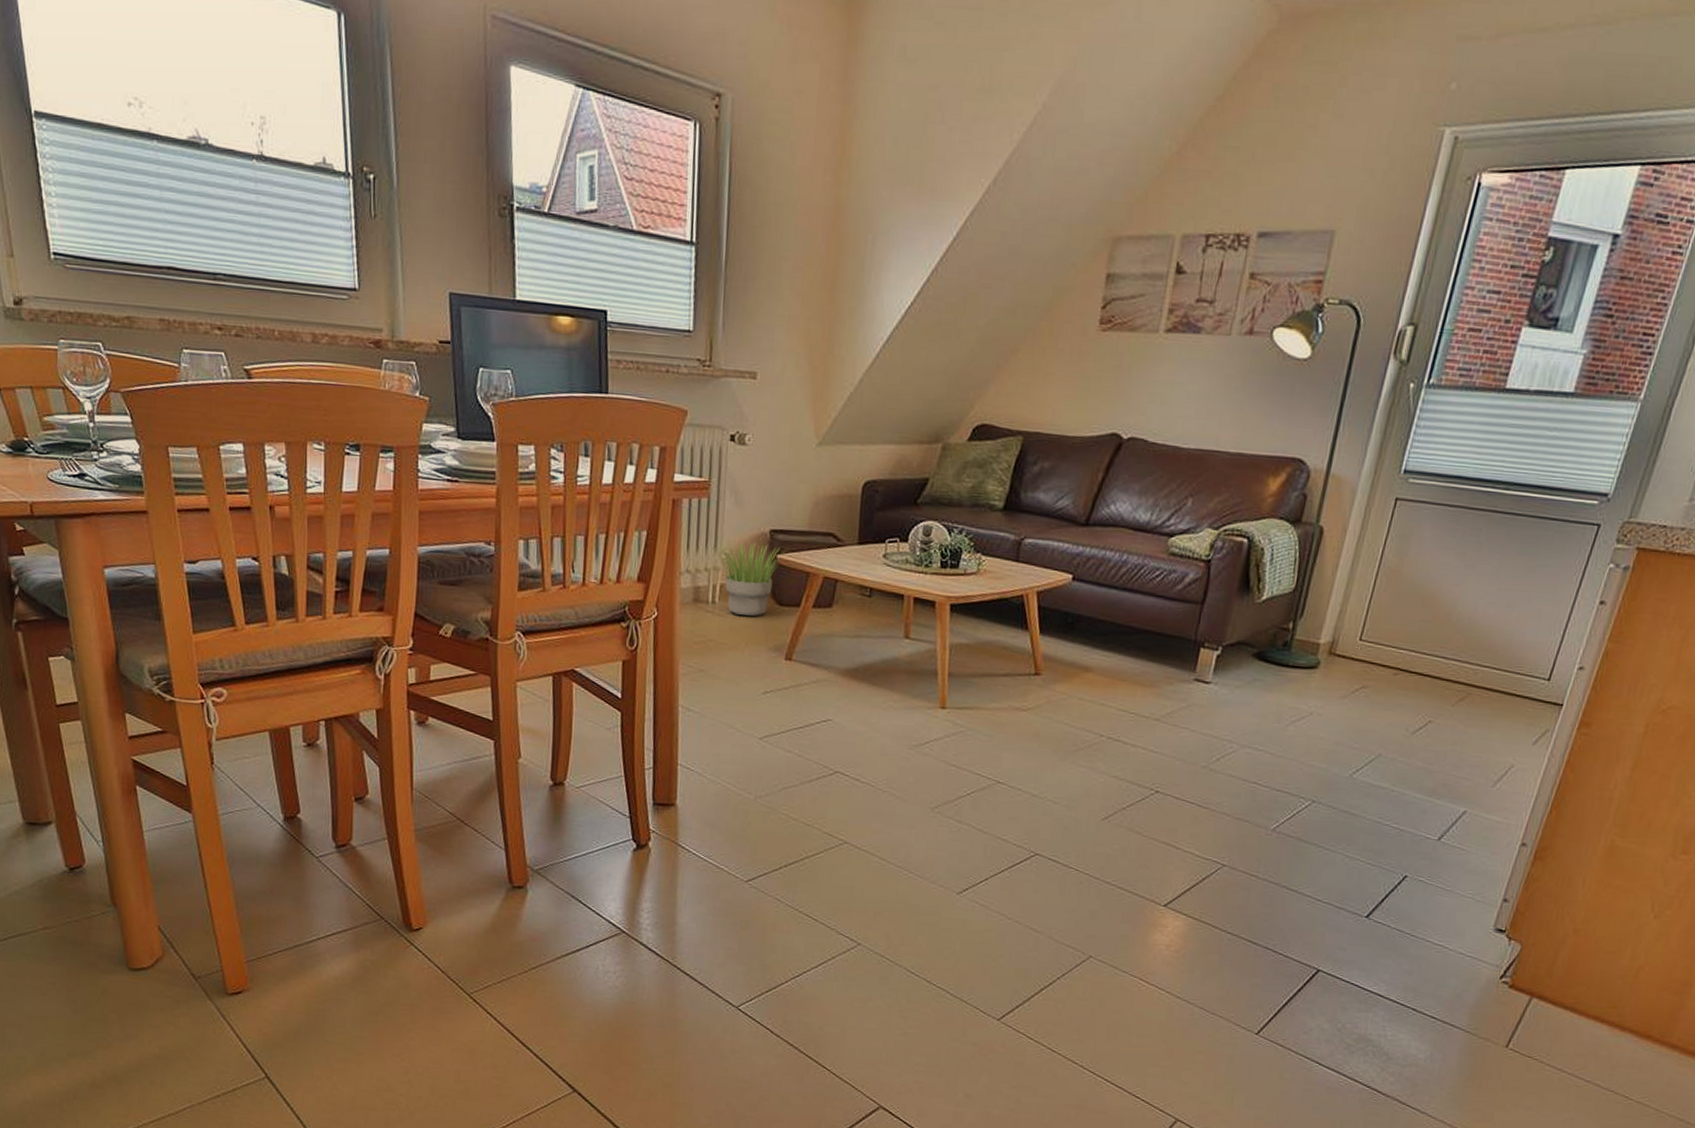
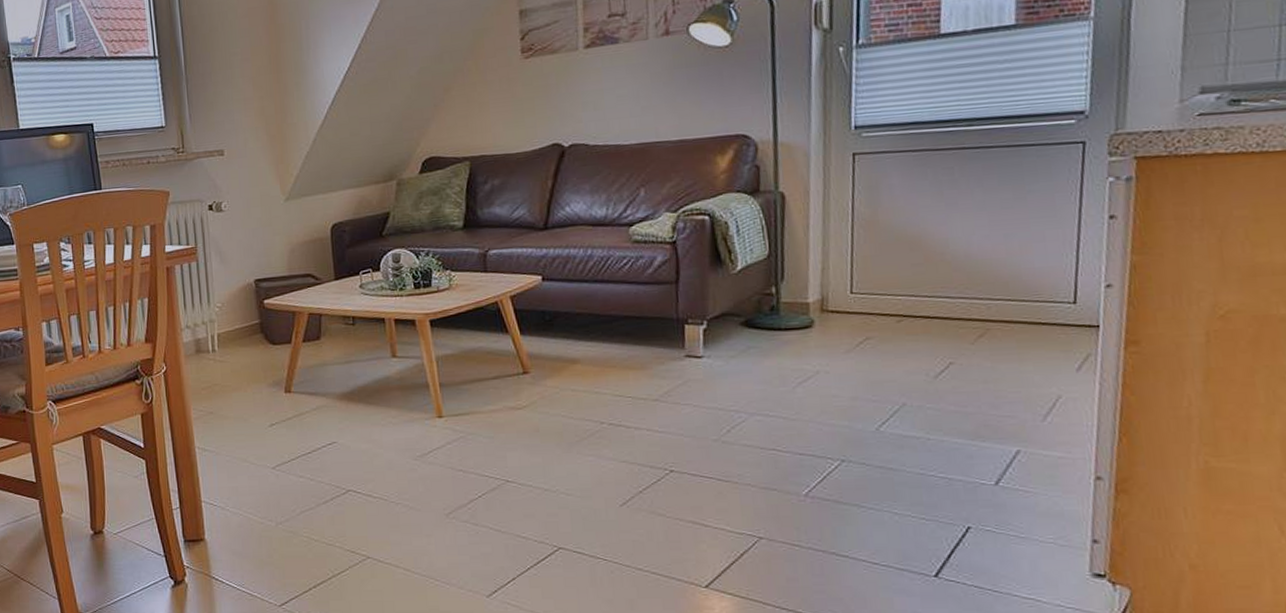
potted plant: present [715,542,785,617] -> none [209,292,271,359]

